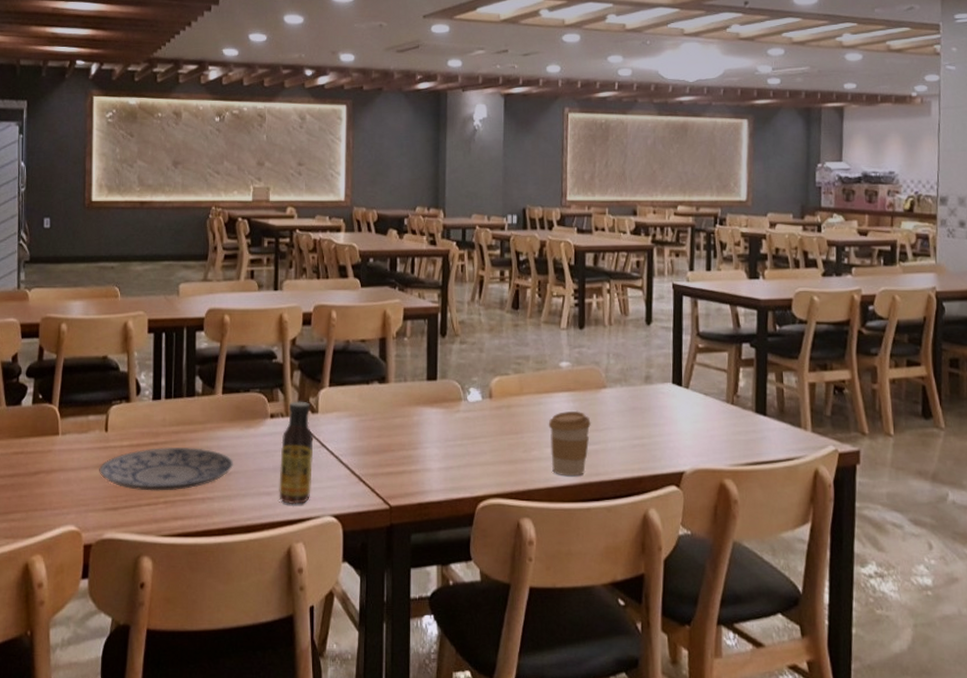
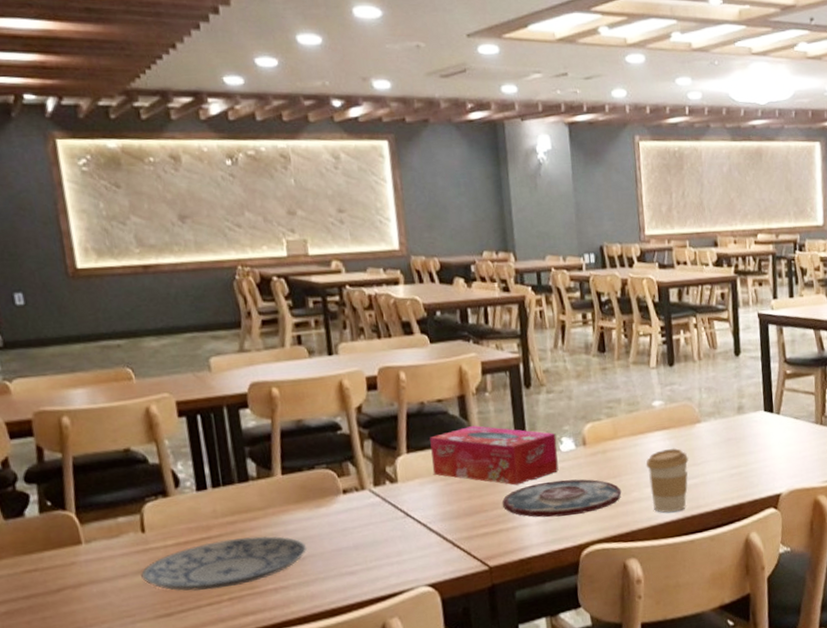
sauce bottle: present [279,401,314,505] -> none [359,471,401,581]
tissue box: none [349,368,465,429] -> present [430,425,559,486]
plate: none [408,429,522,465] -> present [501,479,622,518]

